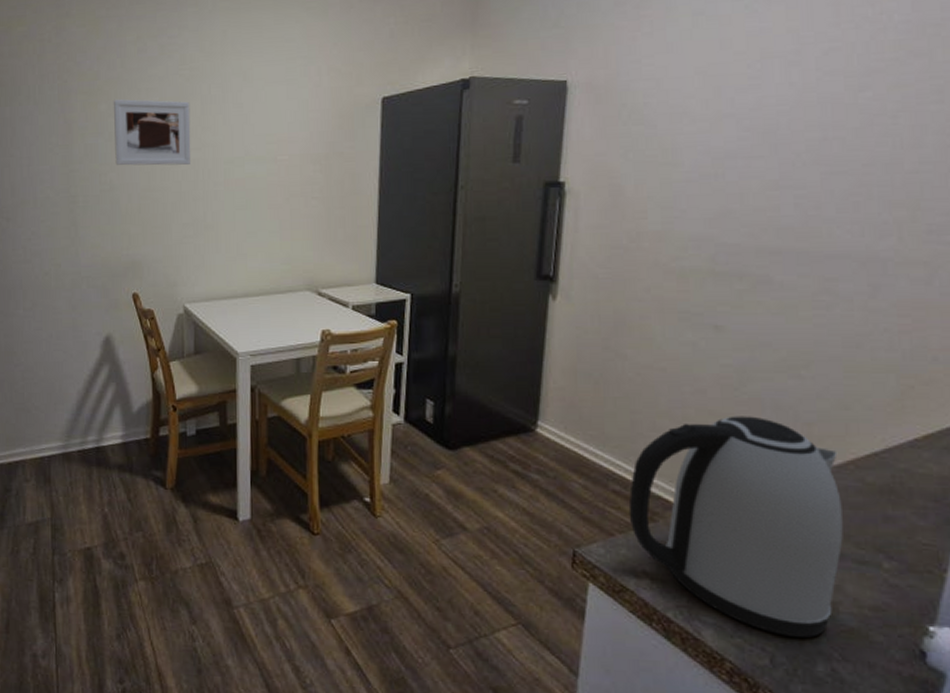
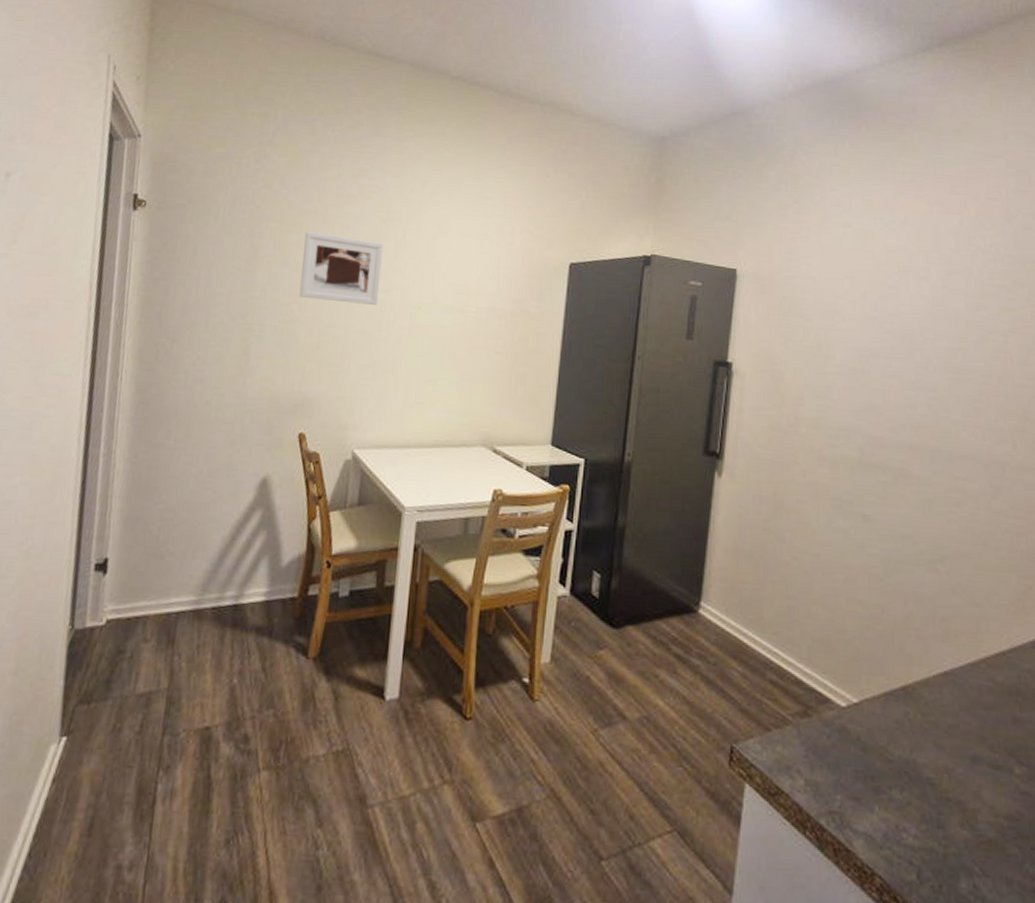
kettle: present [628,416,843,638] -> none [784,607,979,850]

